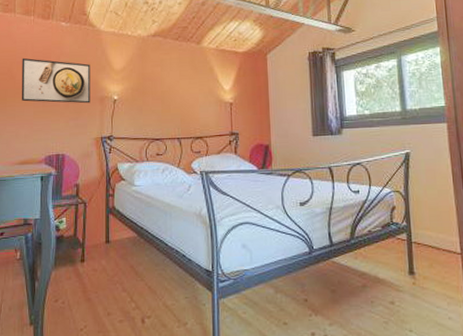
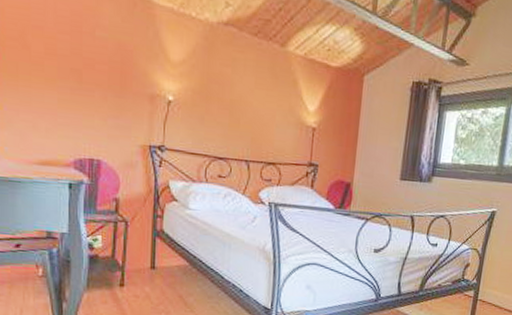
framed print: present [21,57,91,104] -> none [39,21,138,100]

